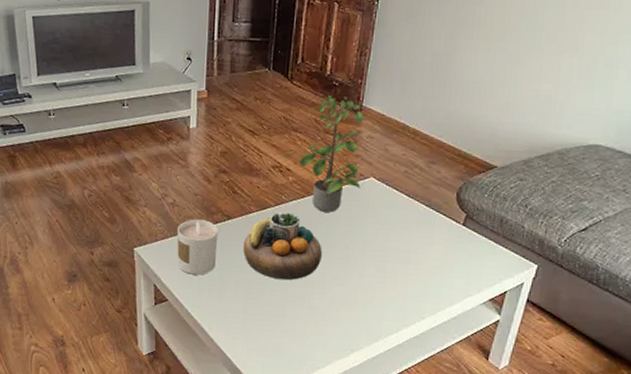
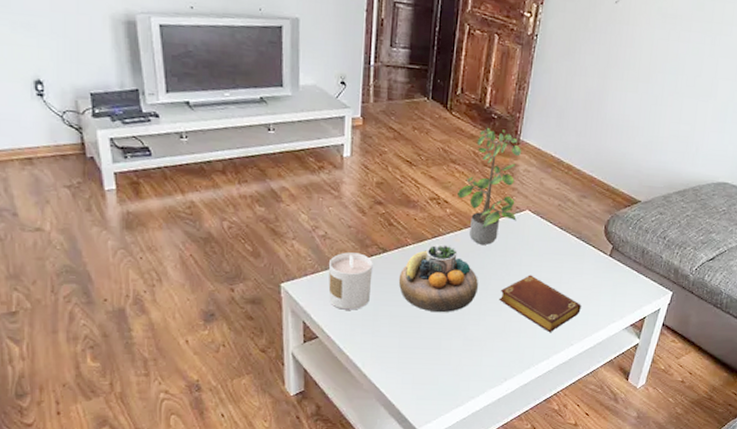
book: none [344,243,433,305] -> present [499,275,581,333]

